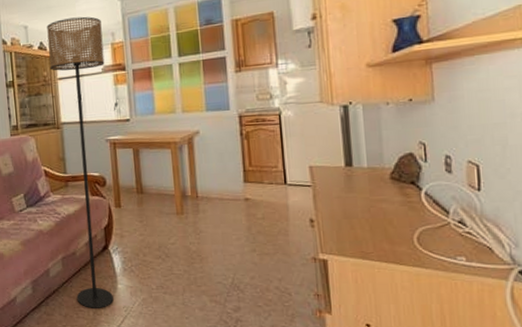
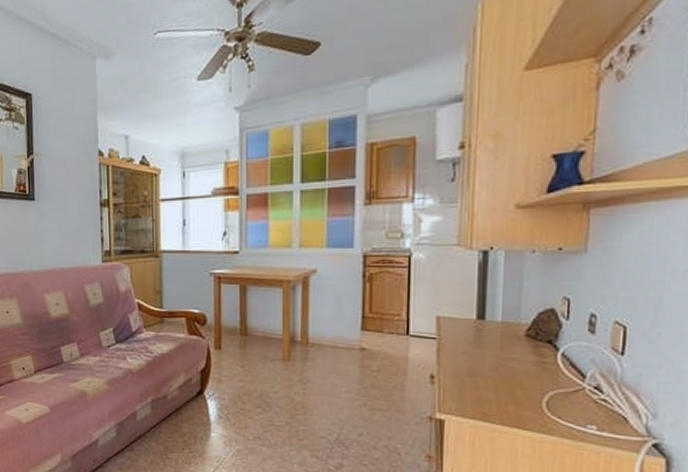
floor lamp: present [47,16,114,308] -> none [151,128,215,457]

